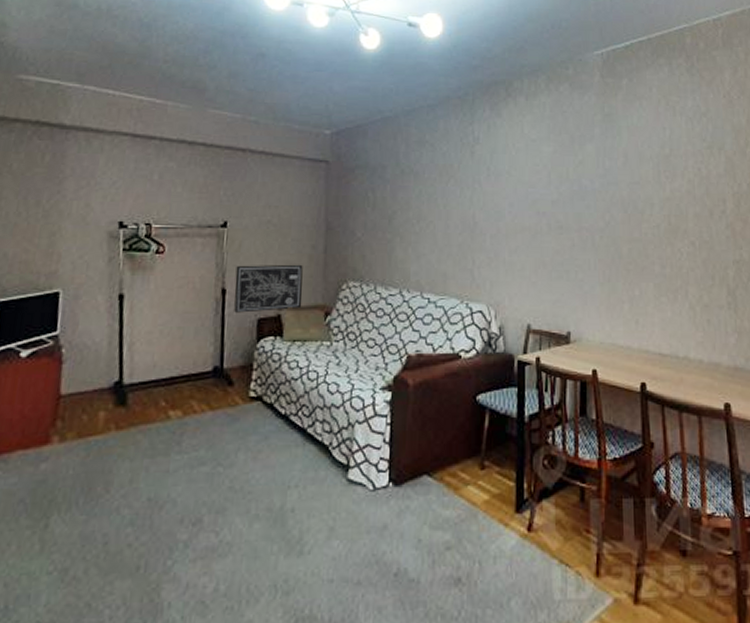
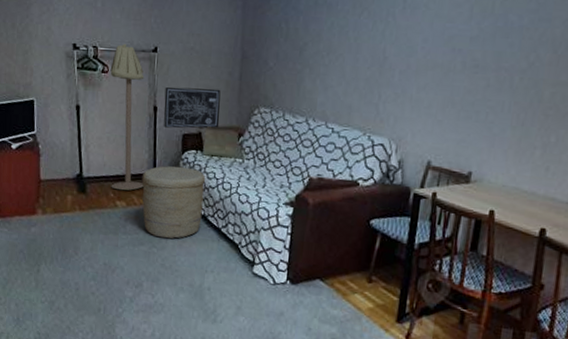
floor lamp: none [162,220,211,396] -> present [110,44,144,191]
basket: none [204,357,287,452] -> present [142,166,206,239]

